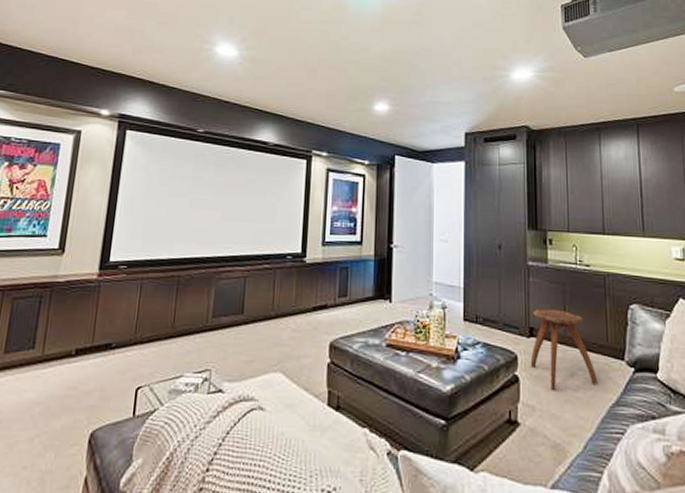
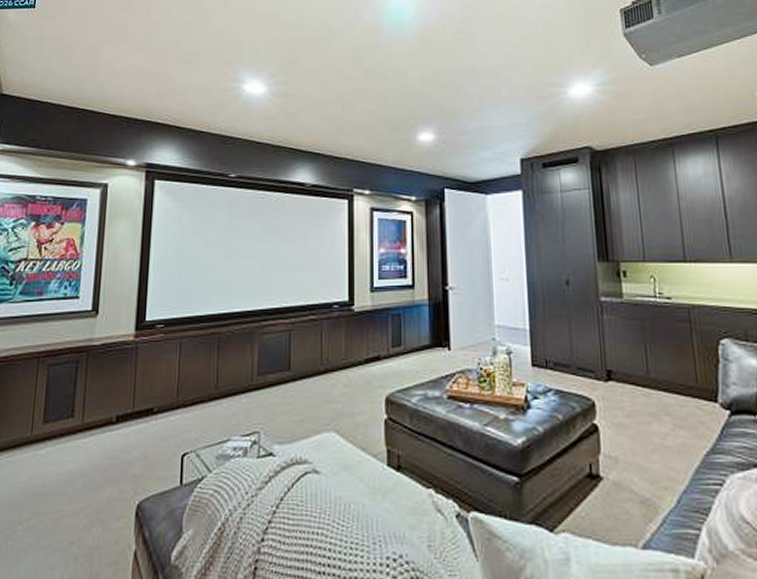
stool: present [530,308,597,391] -> none [610,349,688,440]

